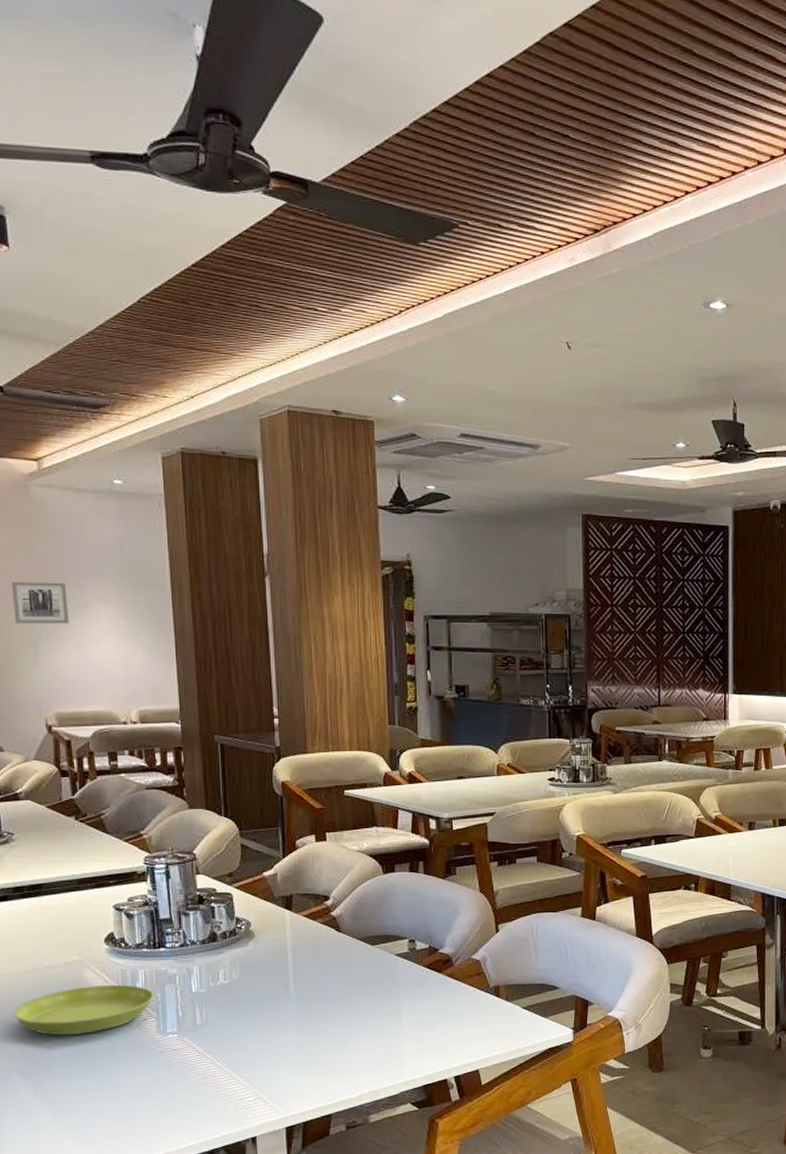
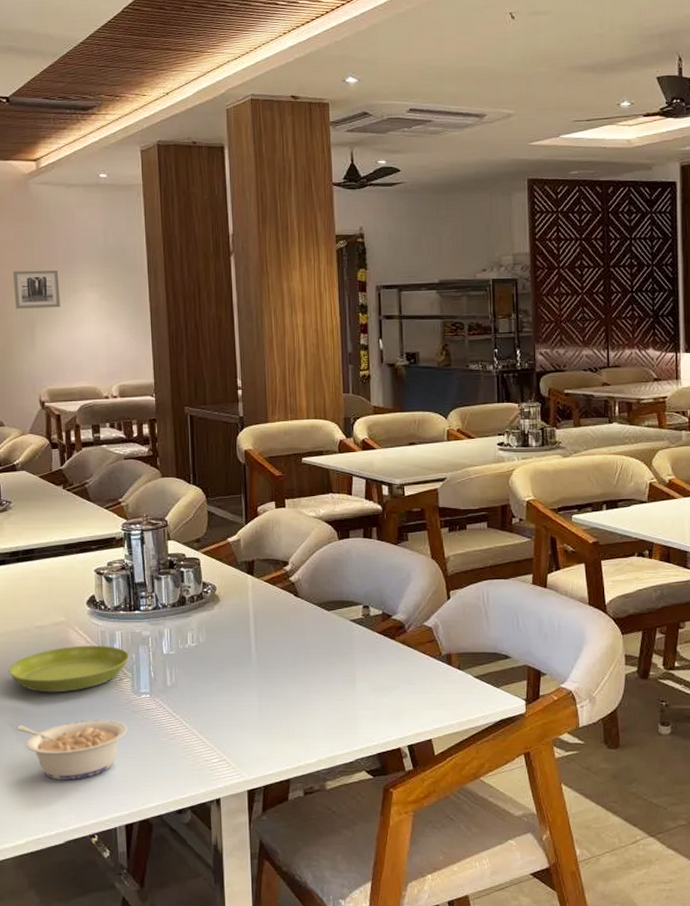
legume: none [24,1061,153,1126] -> present [16,719,128,780]

